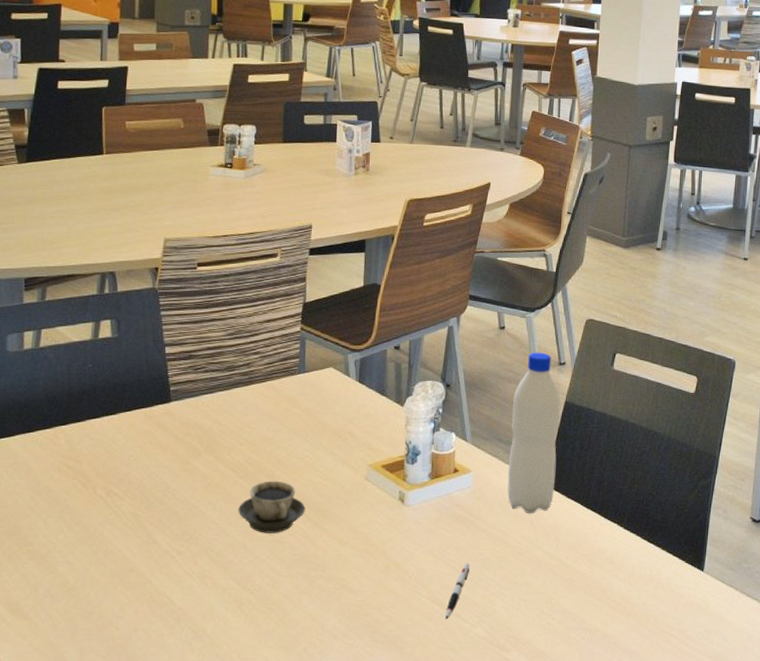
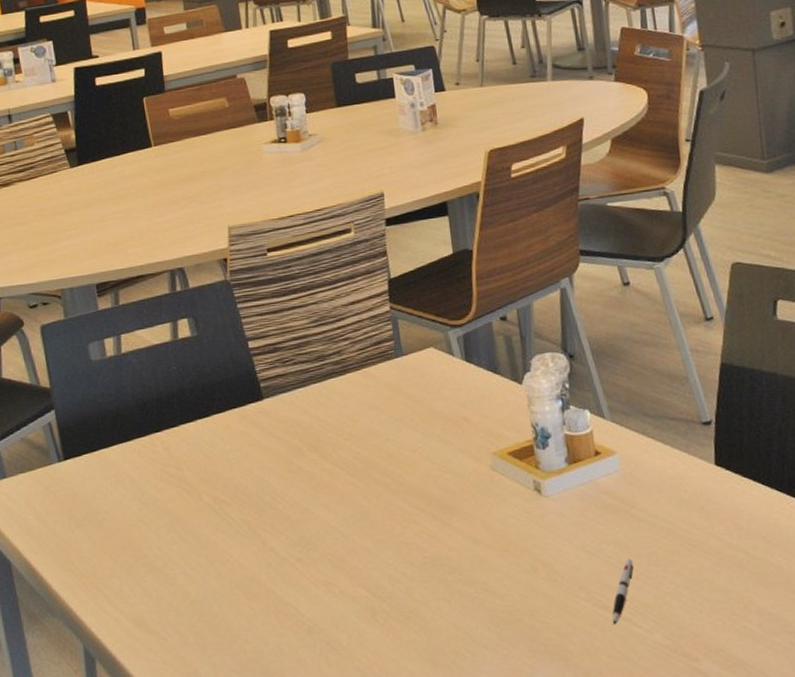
cup: present [238,481,306,533] -> none [354,476,429,535]
water bottle: present [507,352,561,513] -> none [654,307,725,498]

